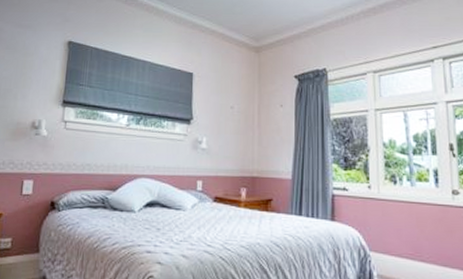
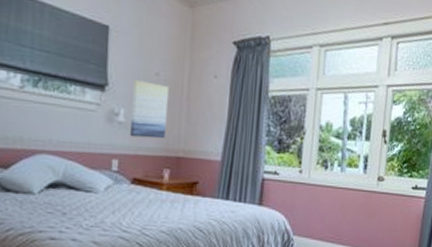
wall art: none [212,114,242,162] -> present [130,80,168,139]

